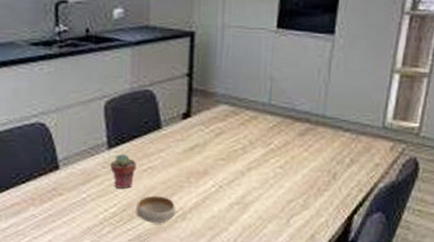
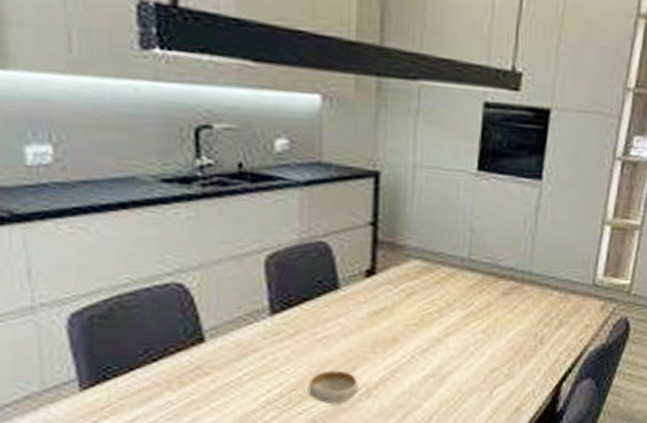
potted succulent: present [110,153,137,188] -> none [274,320,308,363]

